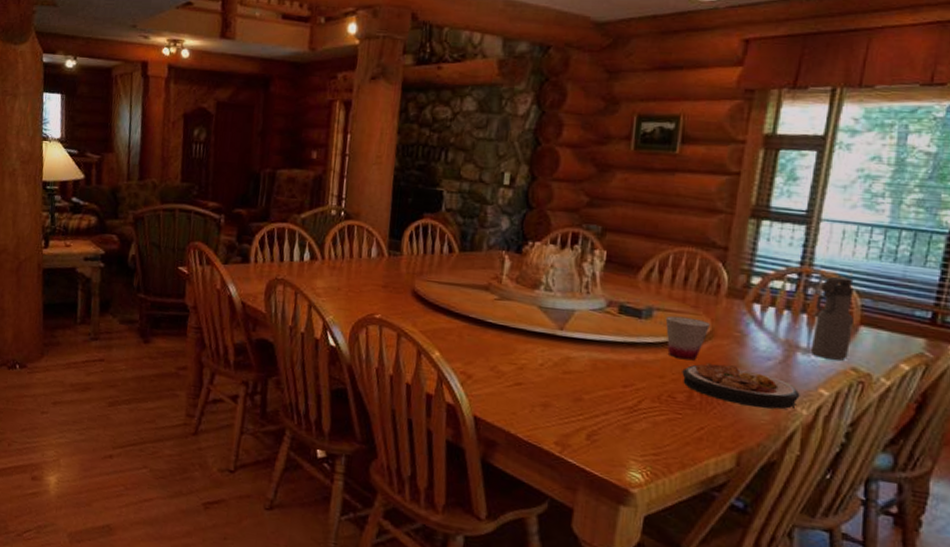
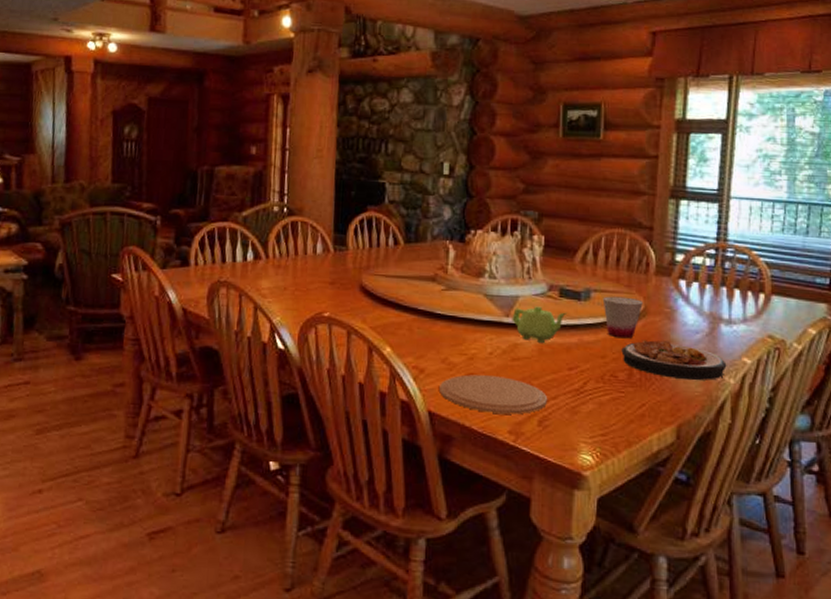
plate: none [486,384,598,427] -> present [439,374,547,415]
teapot: none [566,321,626,358] -> present [512,306,568,343]
water bottle: present [810,276,854,361] -> none [731,249,766,329]

